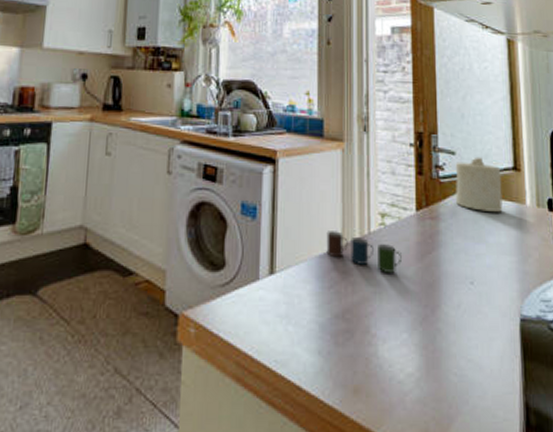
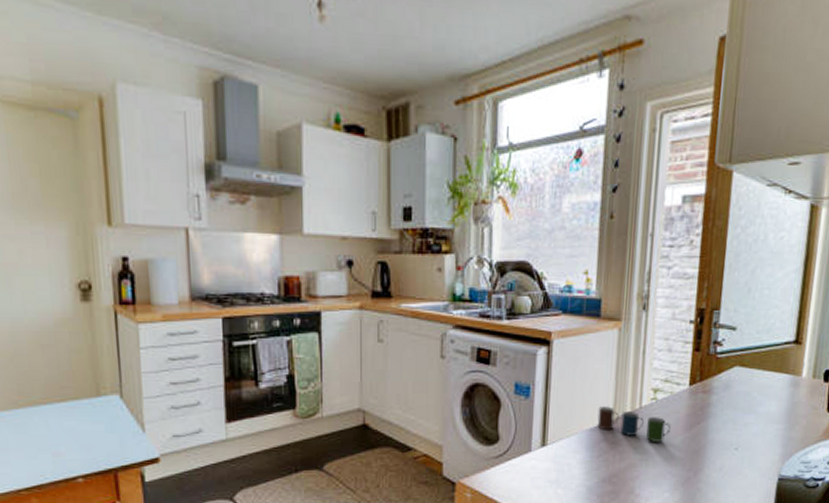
candle: present [455,157,503,212] -> none [730,331,782,384]

